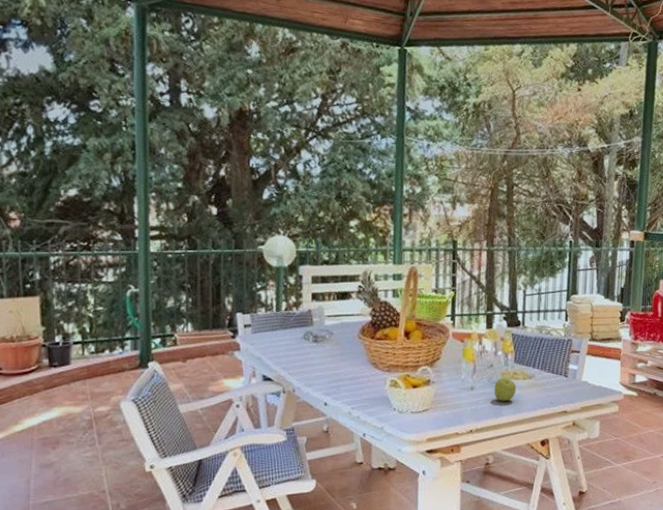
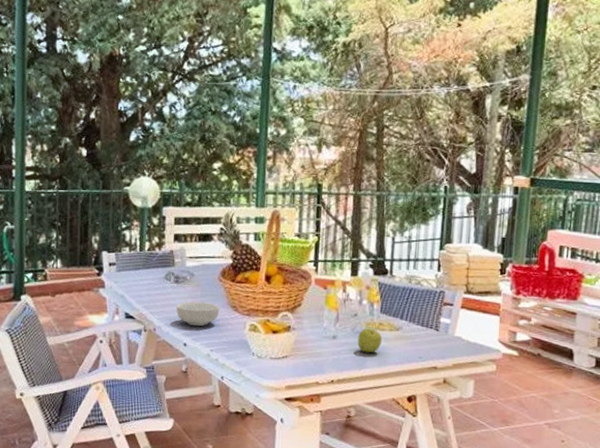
cereal bowl: none [316,361,360,385] -> present [176,301,220,327]

